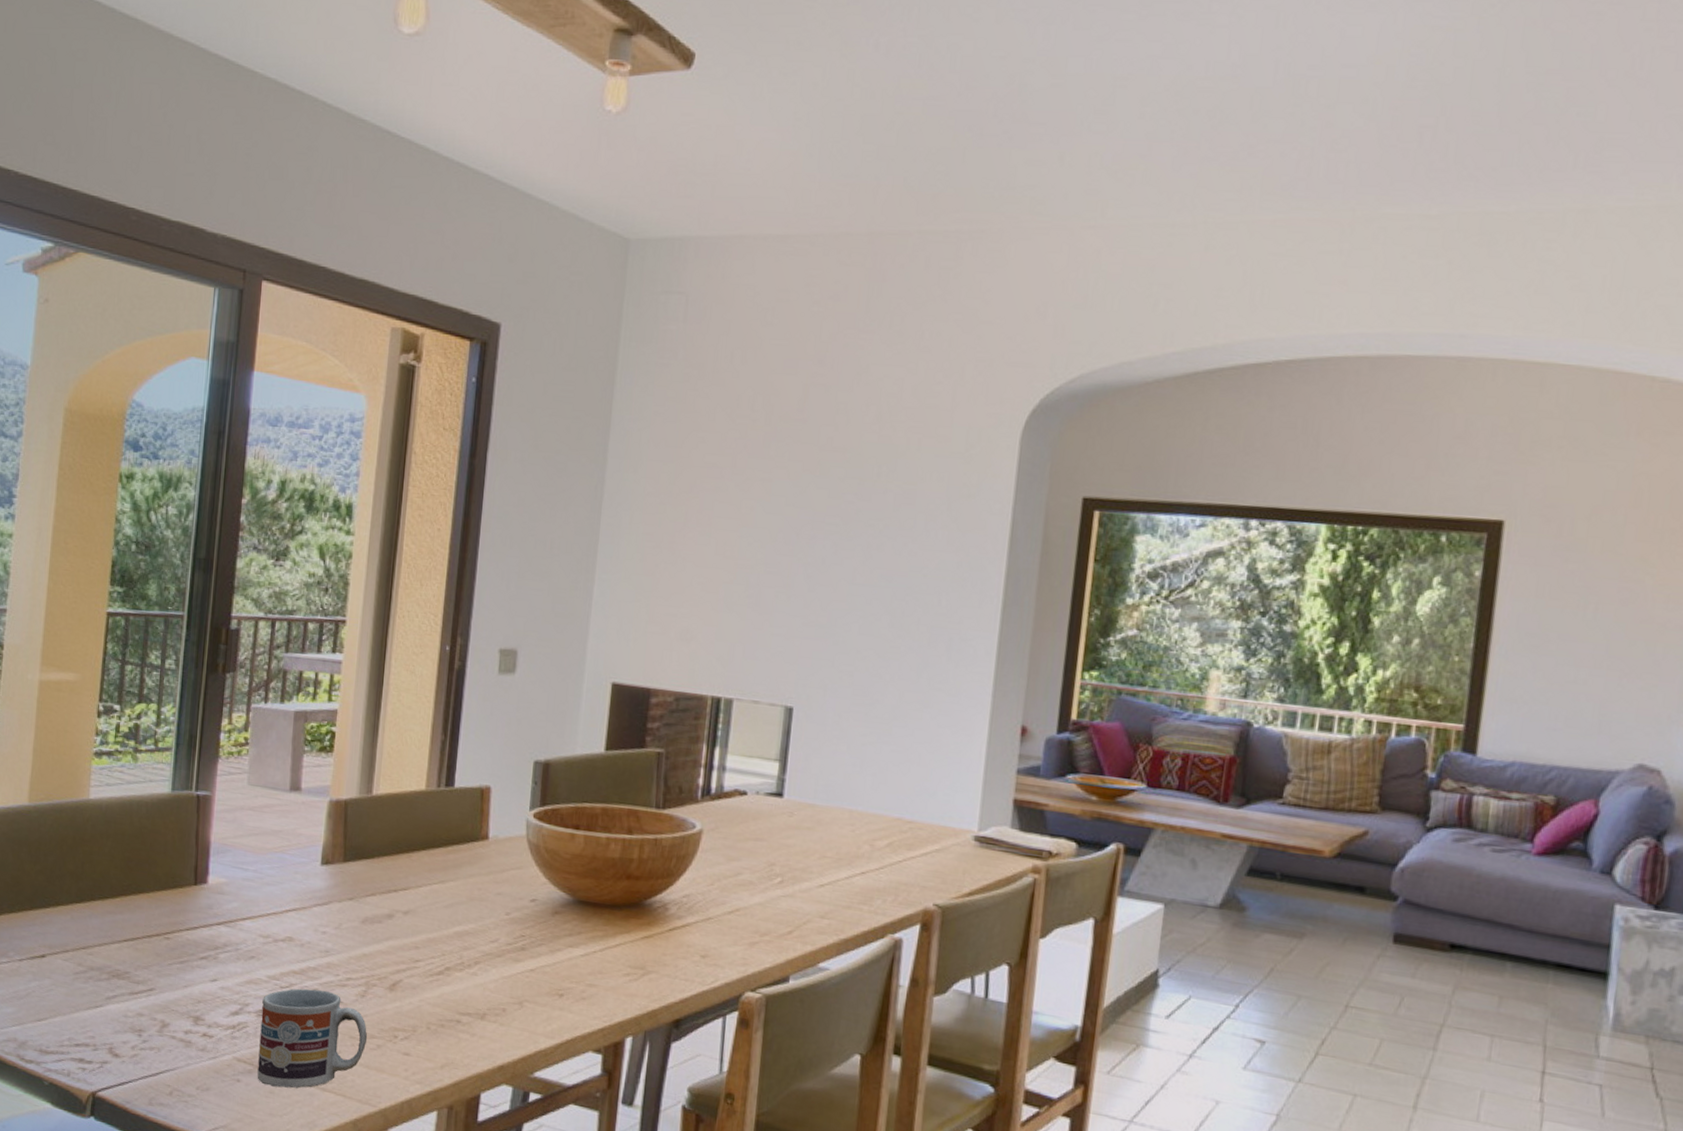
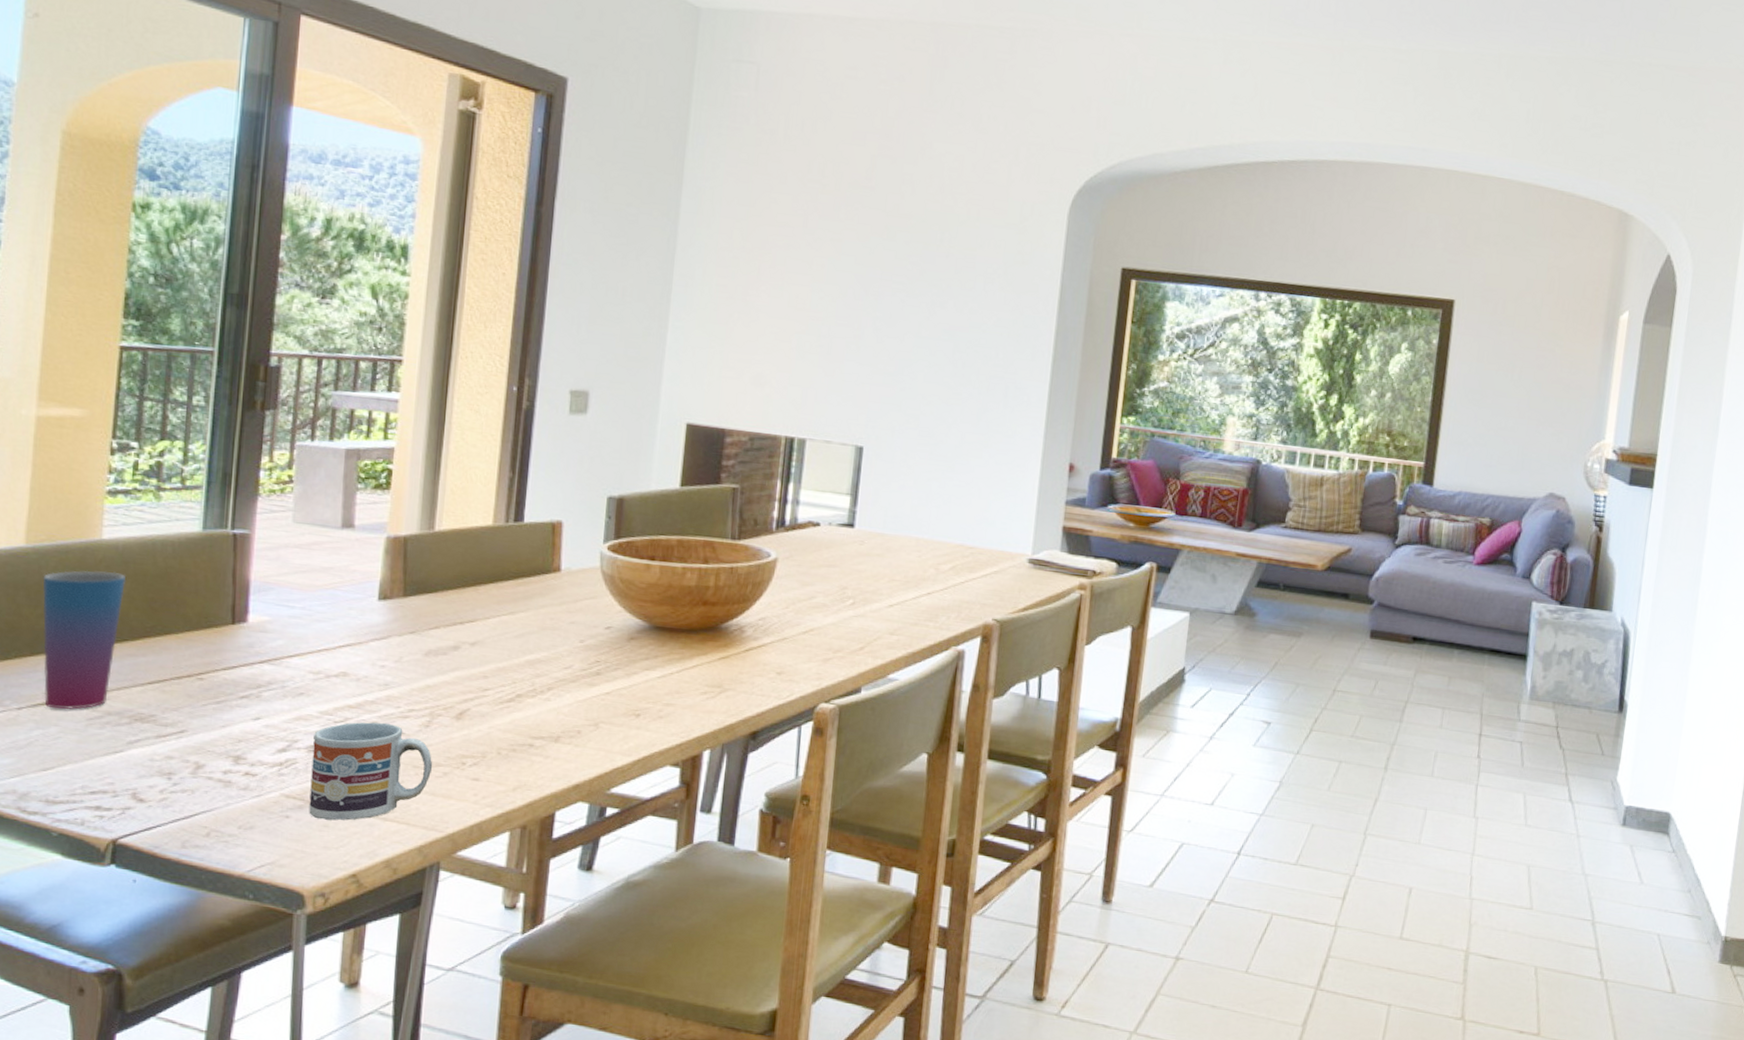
cup: none [41,828,108,963] -> present [43,570,126,710]

